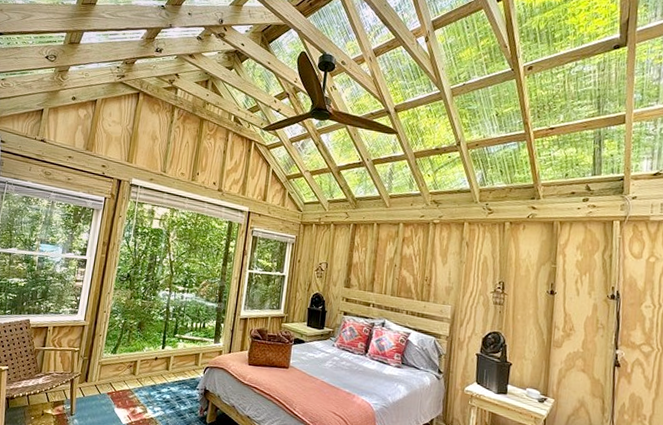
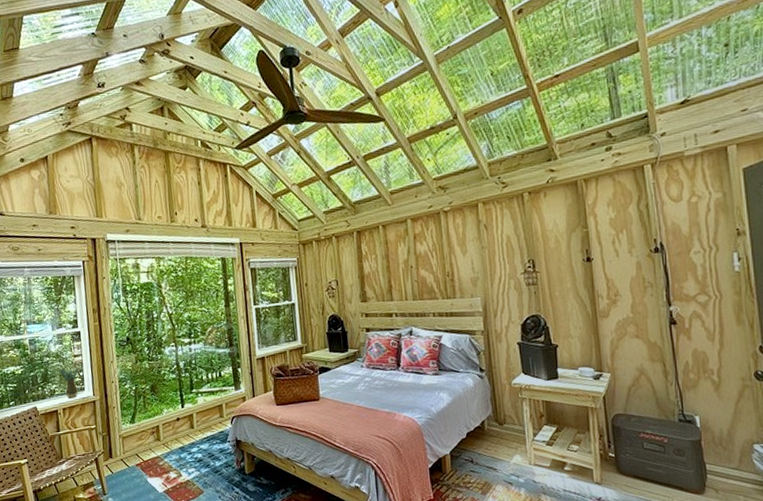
vase: none [58,289,77,320] -> present [59,368,79,400]

